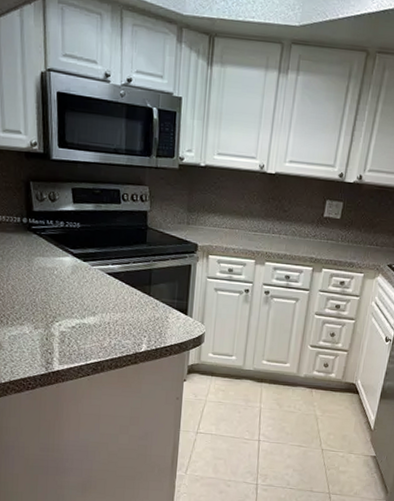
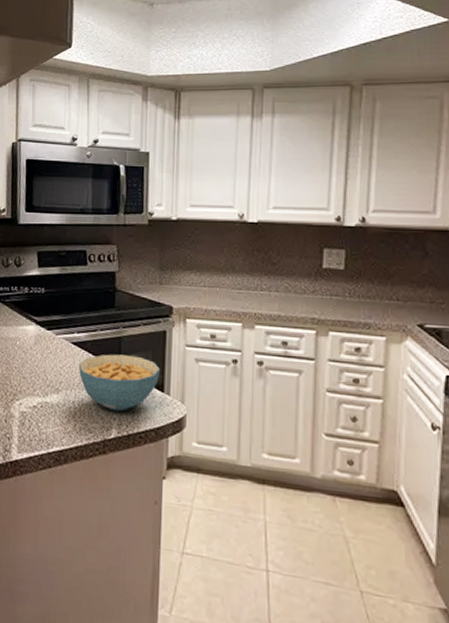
cereal bowl: none [112,283,186,331] -> present [78,354,161,412]

